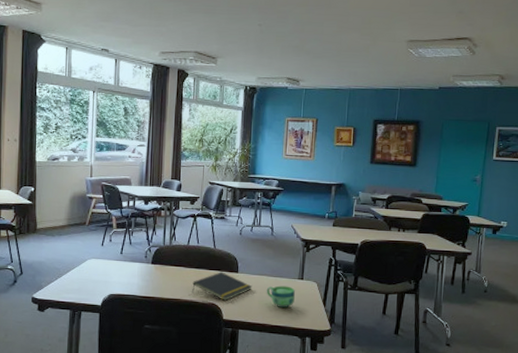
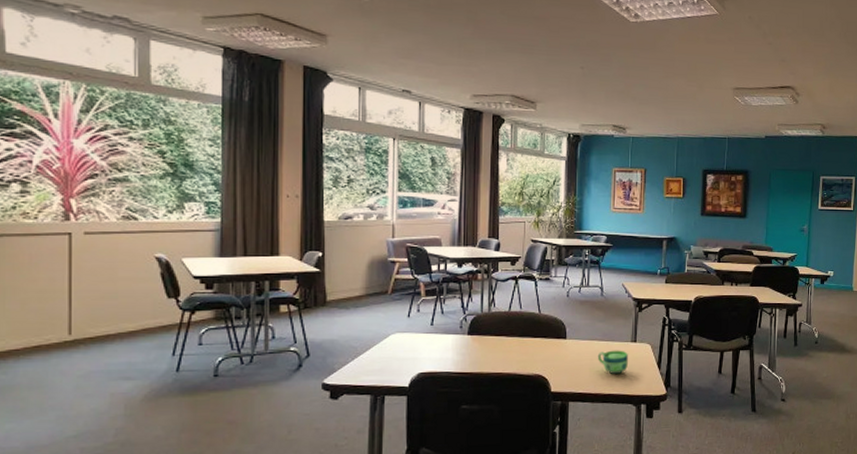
notepad: present [192,272,252,301] -> none [515,339,582,371]

